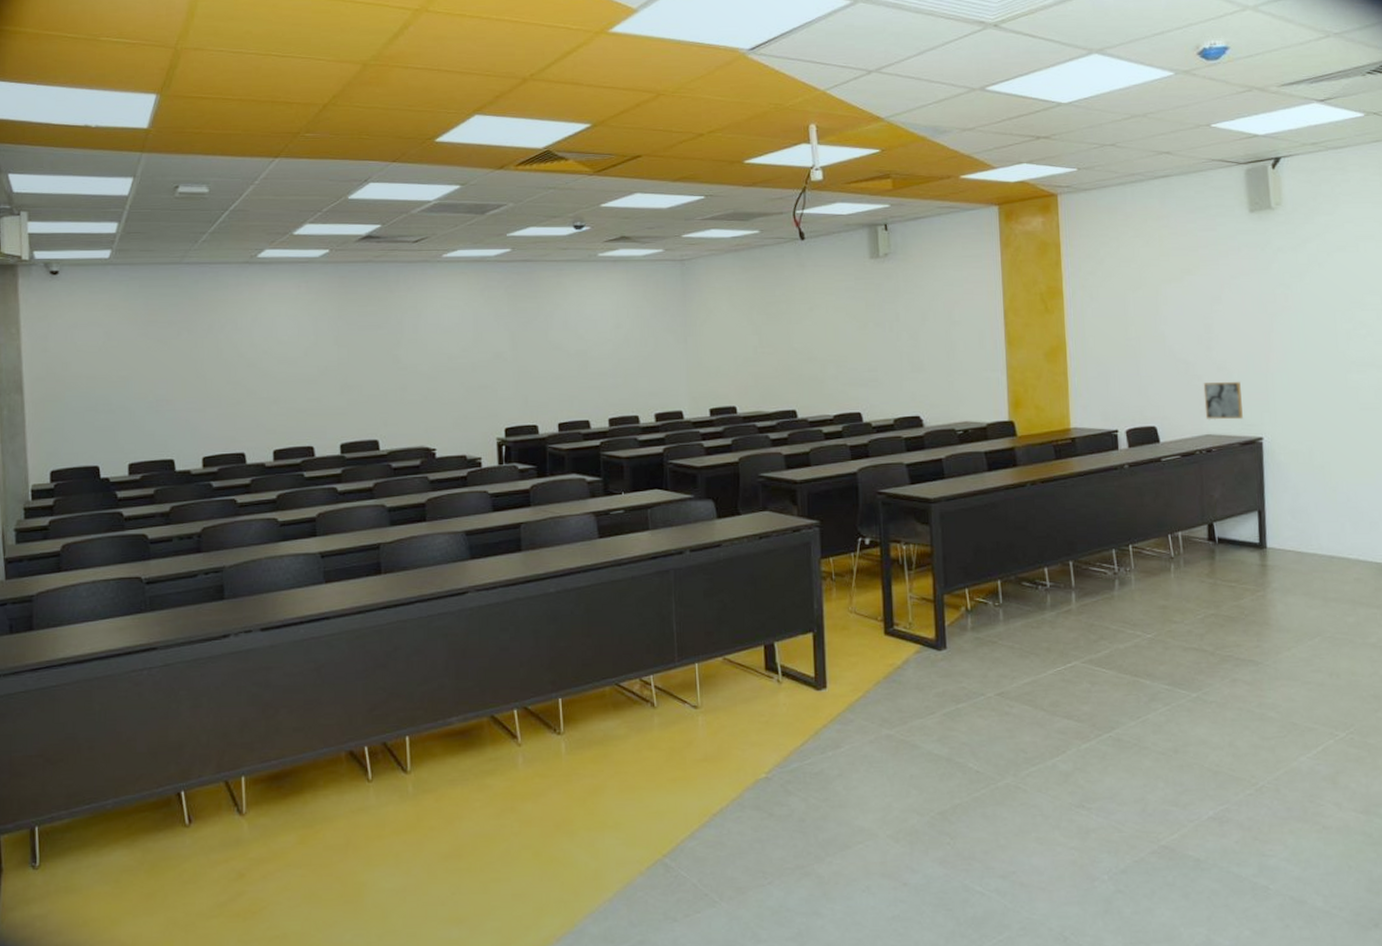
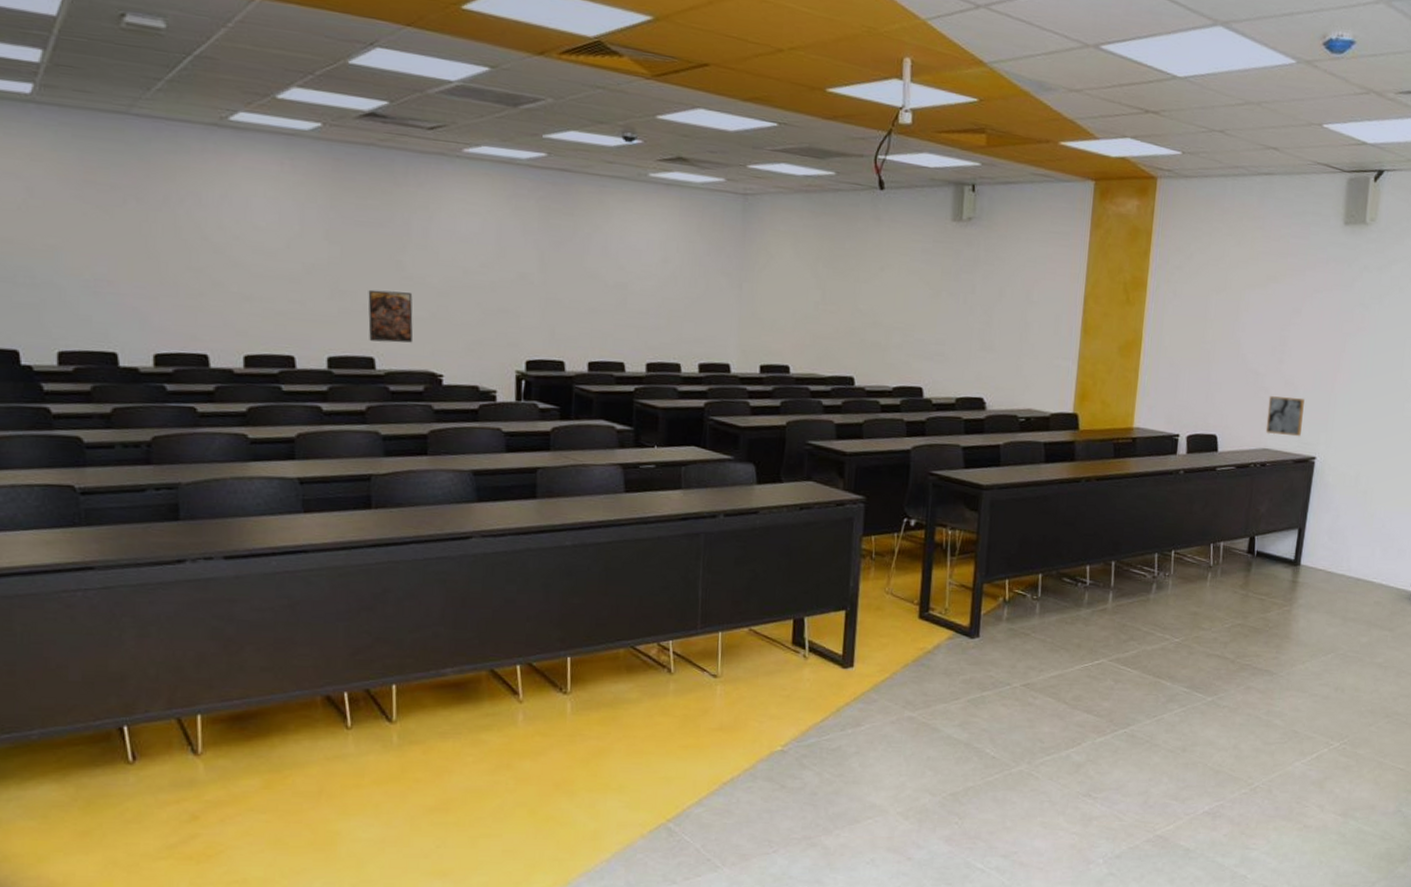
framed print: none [371,381,410,426] -> present [368,289,413,343]

